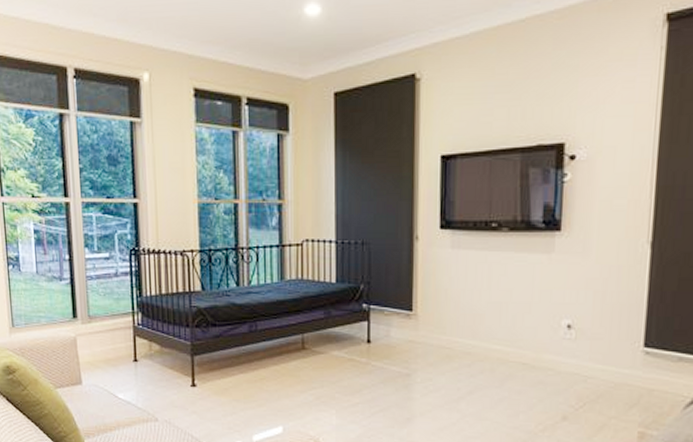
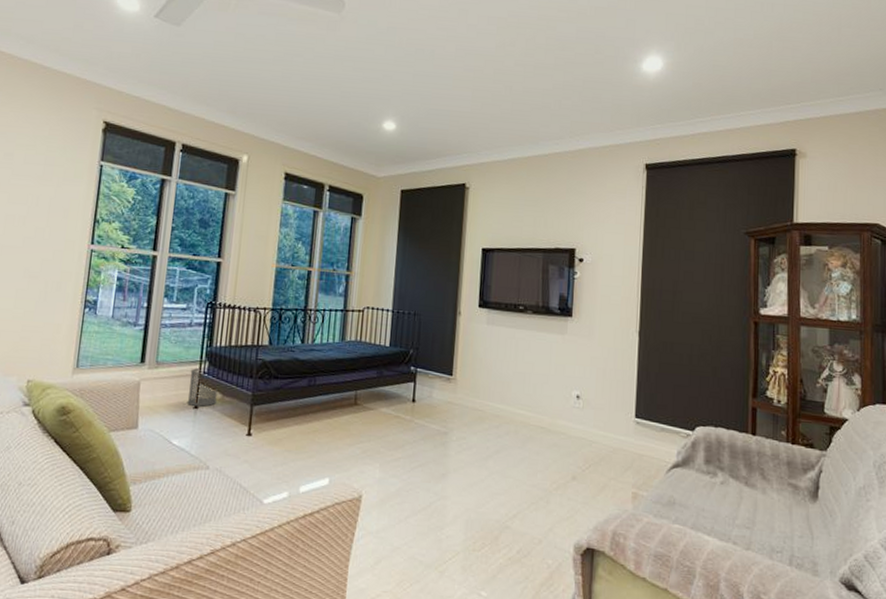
wastebasket: none [124,319,155,359] -> present [187,367,218,407]

